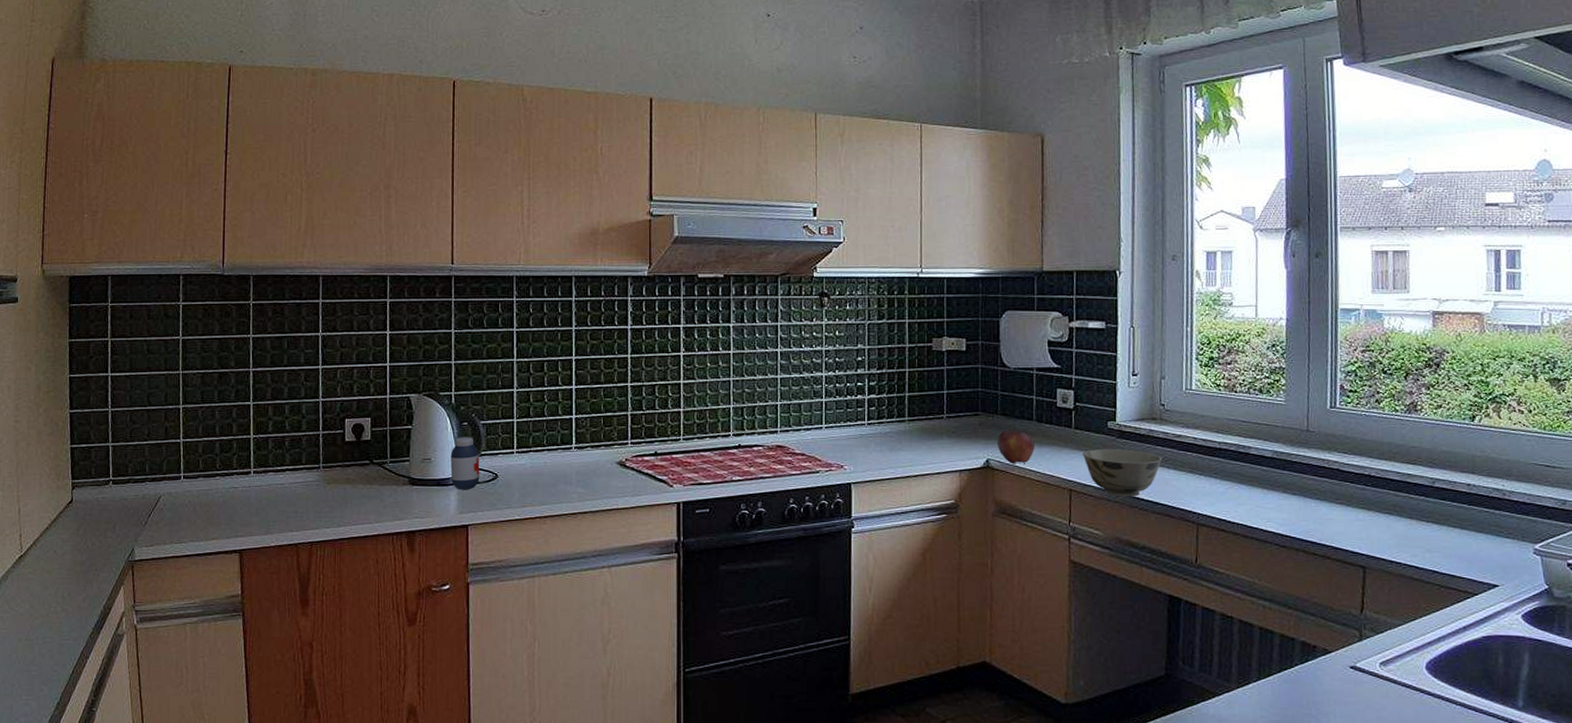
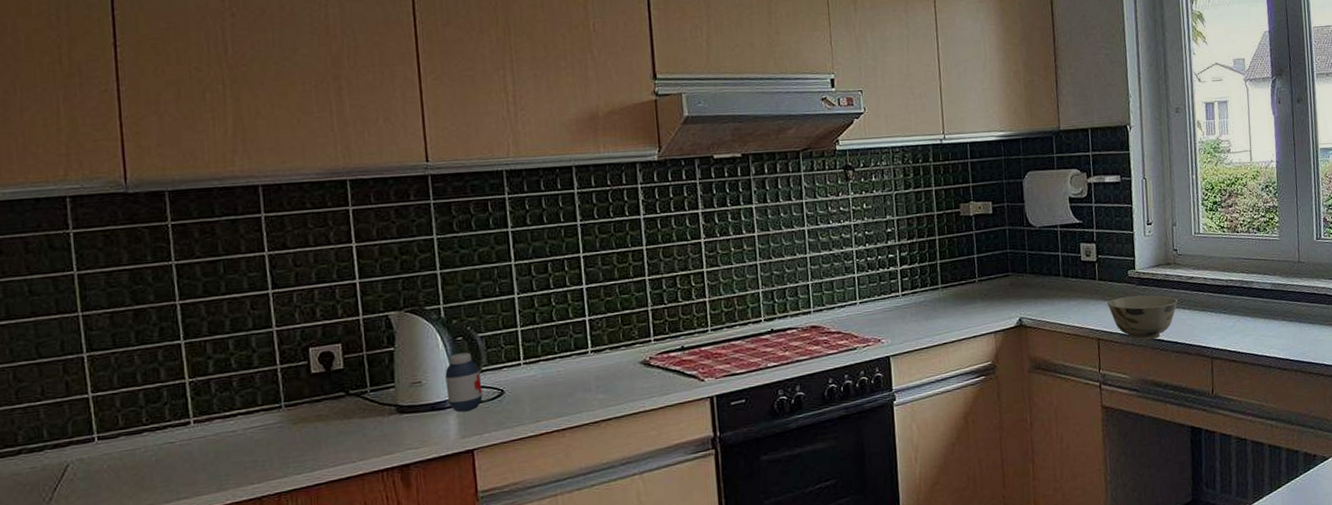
fruit: present [997,428,1035,463] -> none [1027,286,1064,320]

